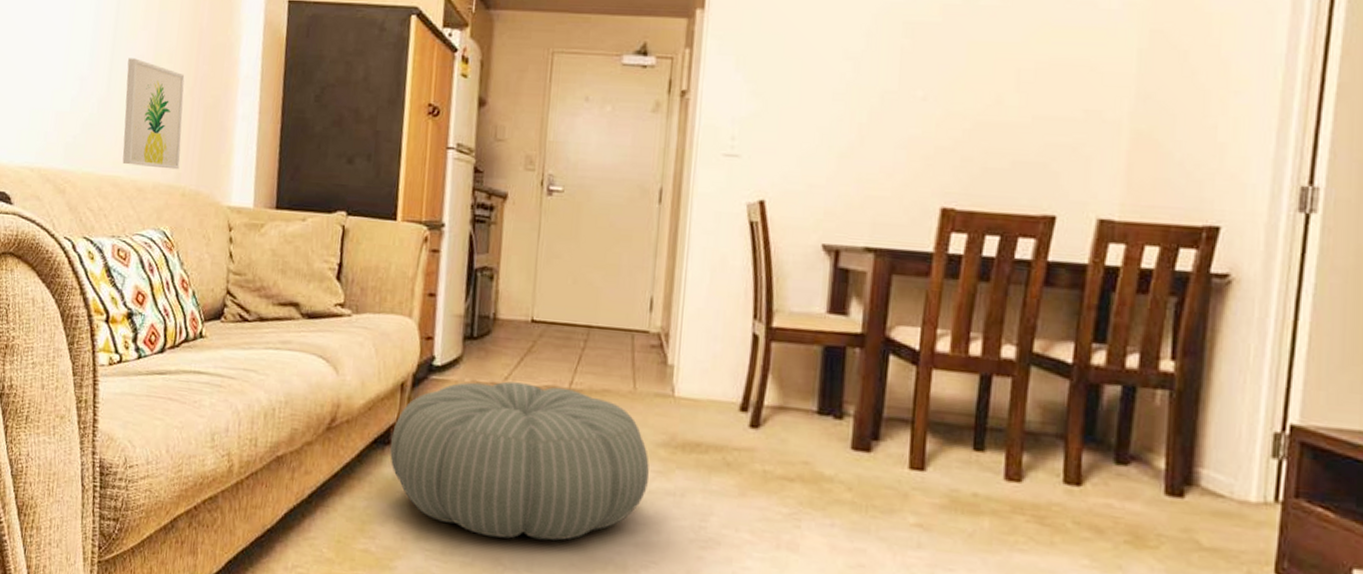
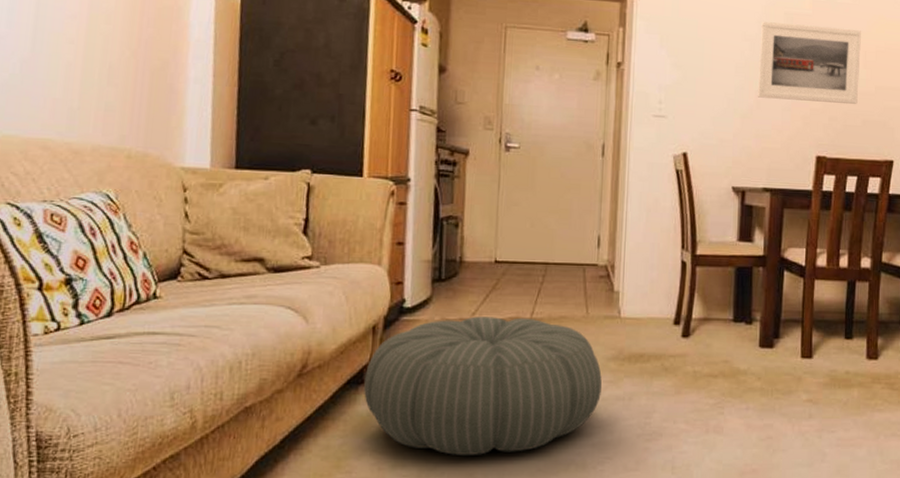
wall art: present [122,58,185,170] -> none [53,18,127,132]
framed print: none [860,34,1014,141] -> present [757,21,861,105]

